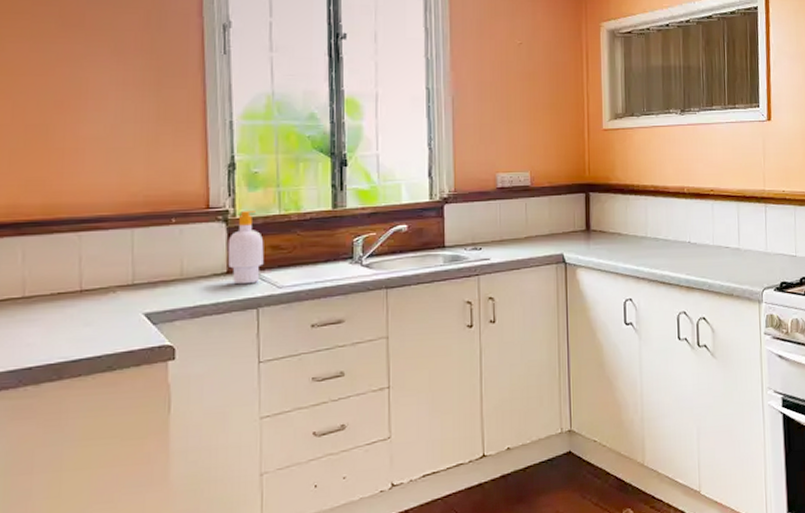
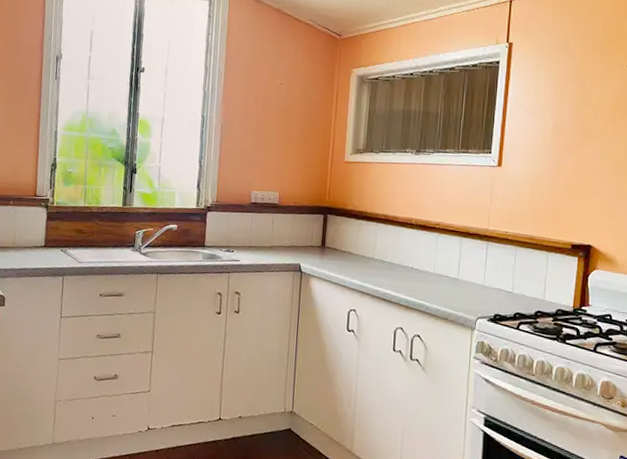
soap bottle: present [227,211,264,285] -> none [46,201,72,257]

